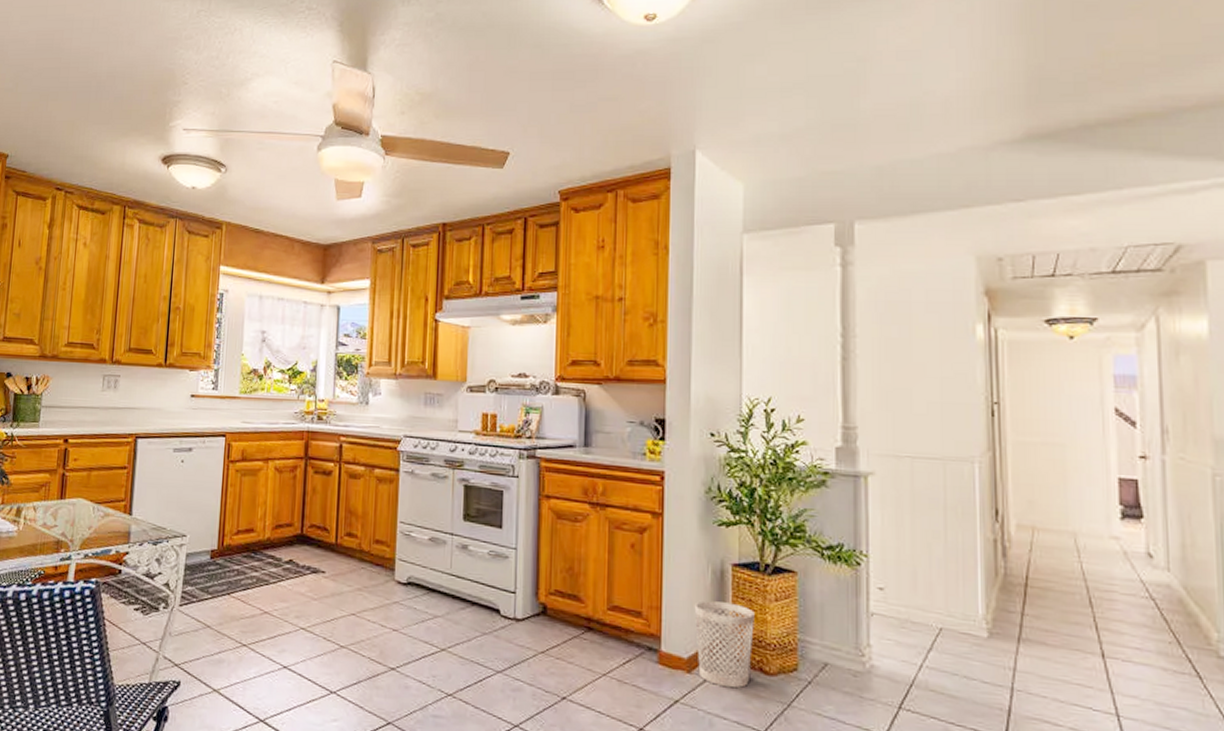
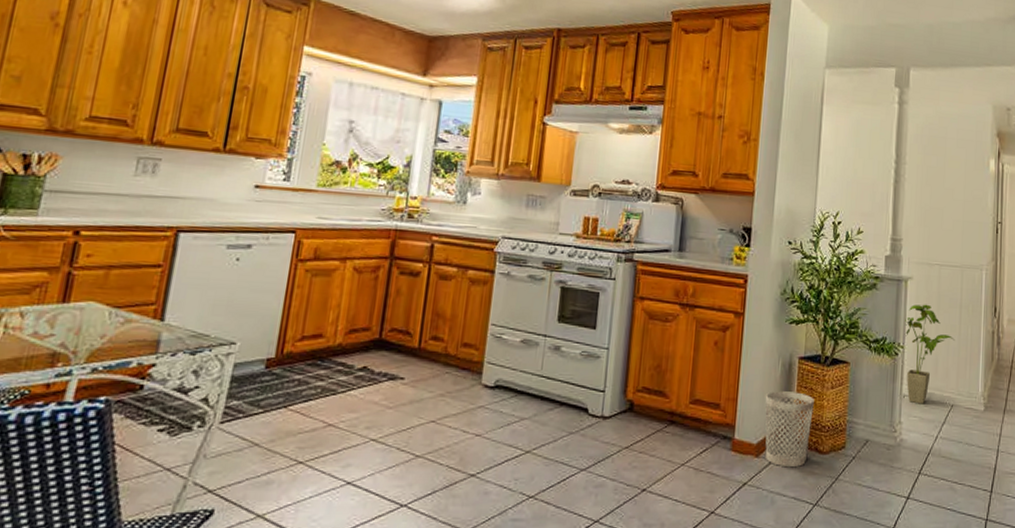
house plant: none [867,504,939,625] -> present [904,304,955,404]

